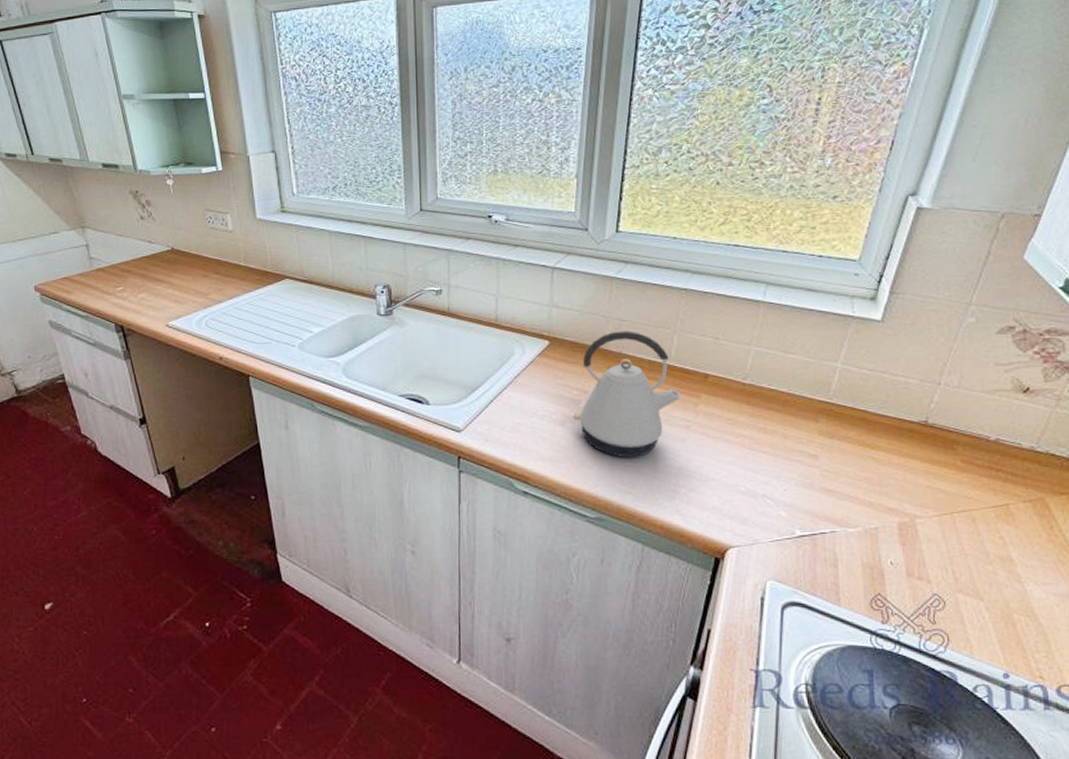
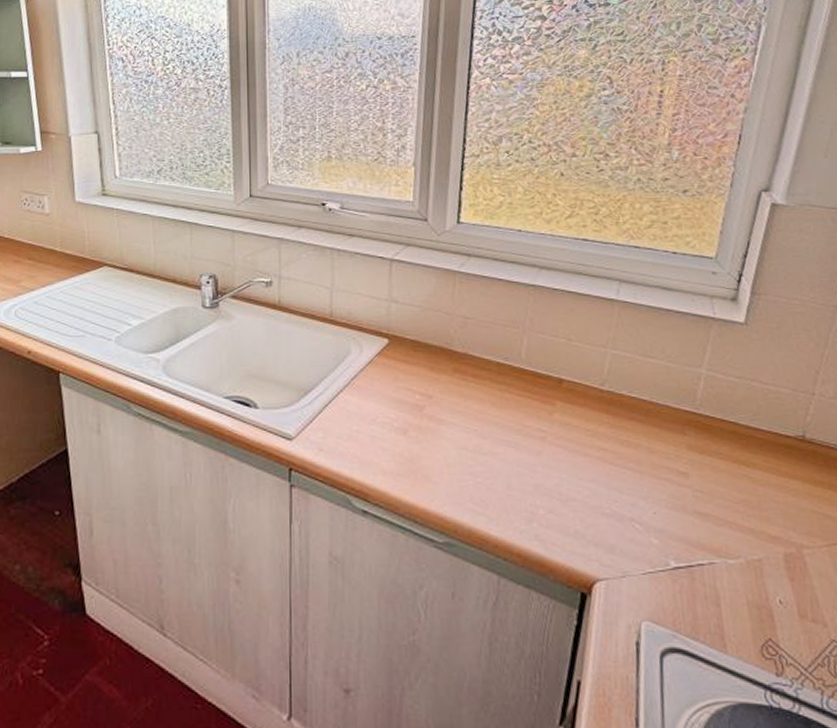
kettle: present [573,331,683,458] -> none [416,329,536,473]

